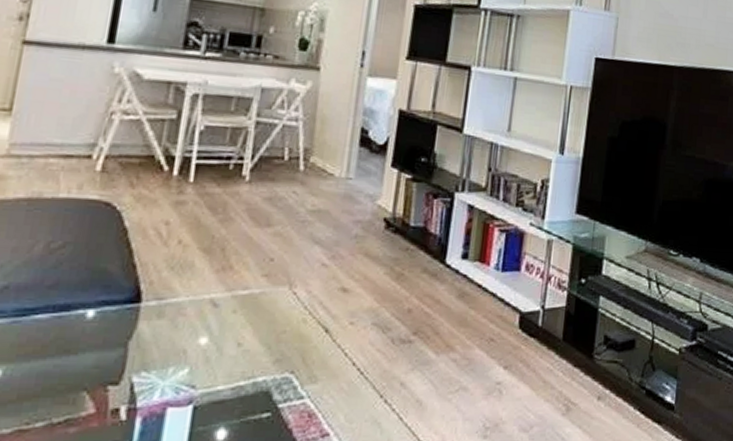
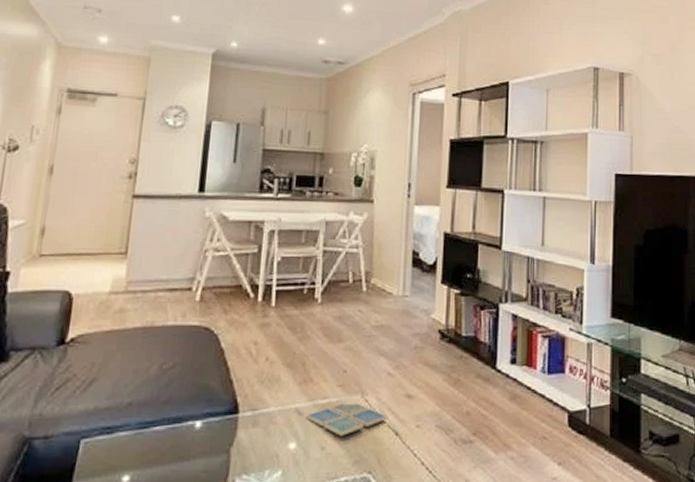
drink coaster: none [222,293,319,331] -> present [306,401,388,436]

